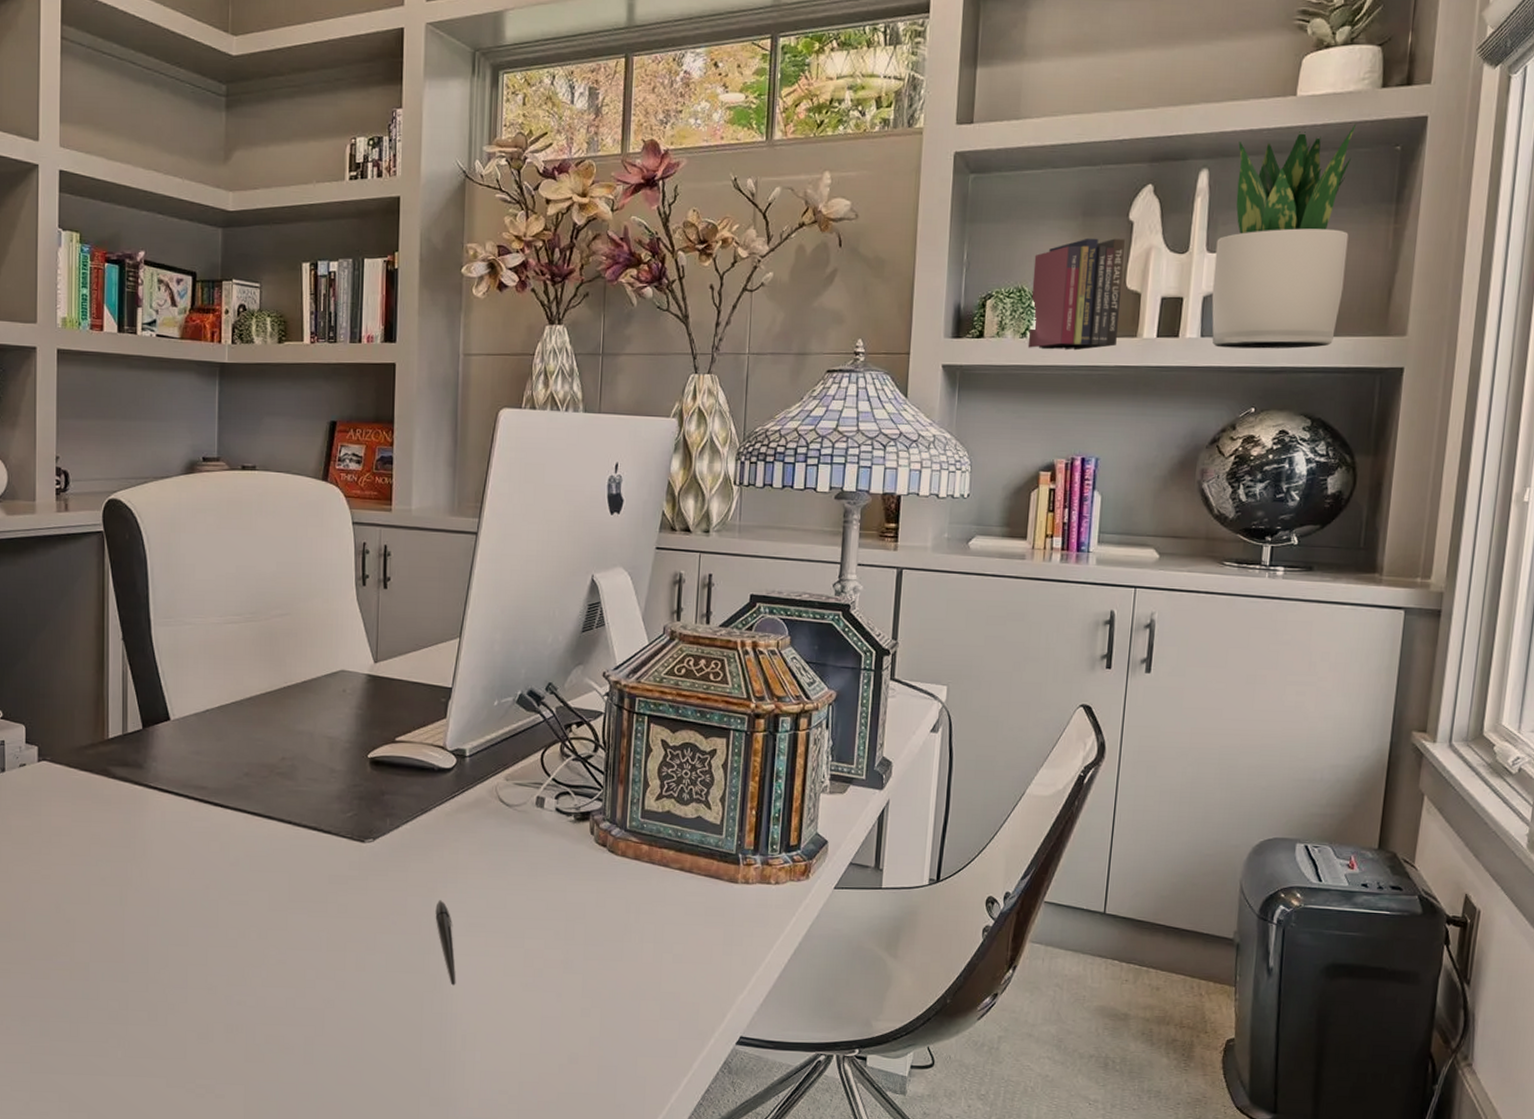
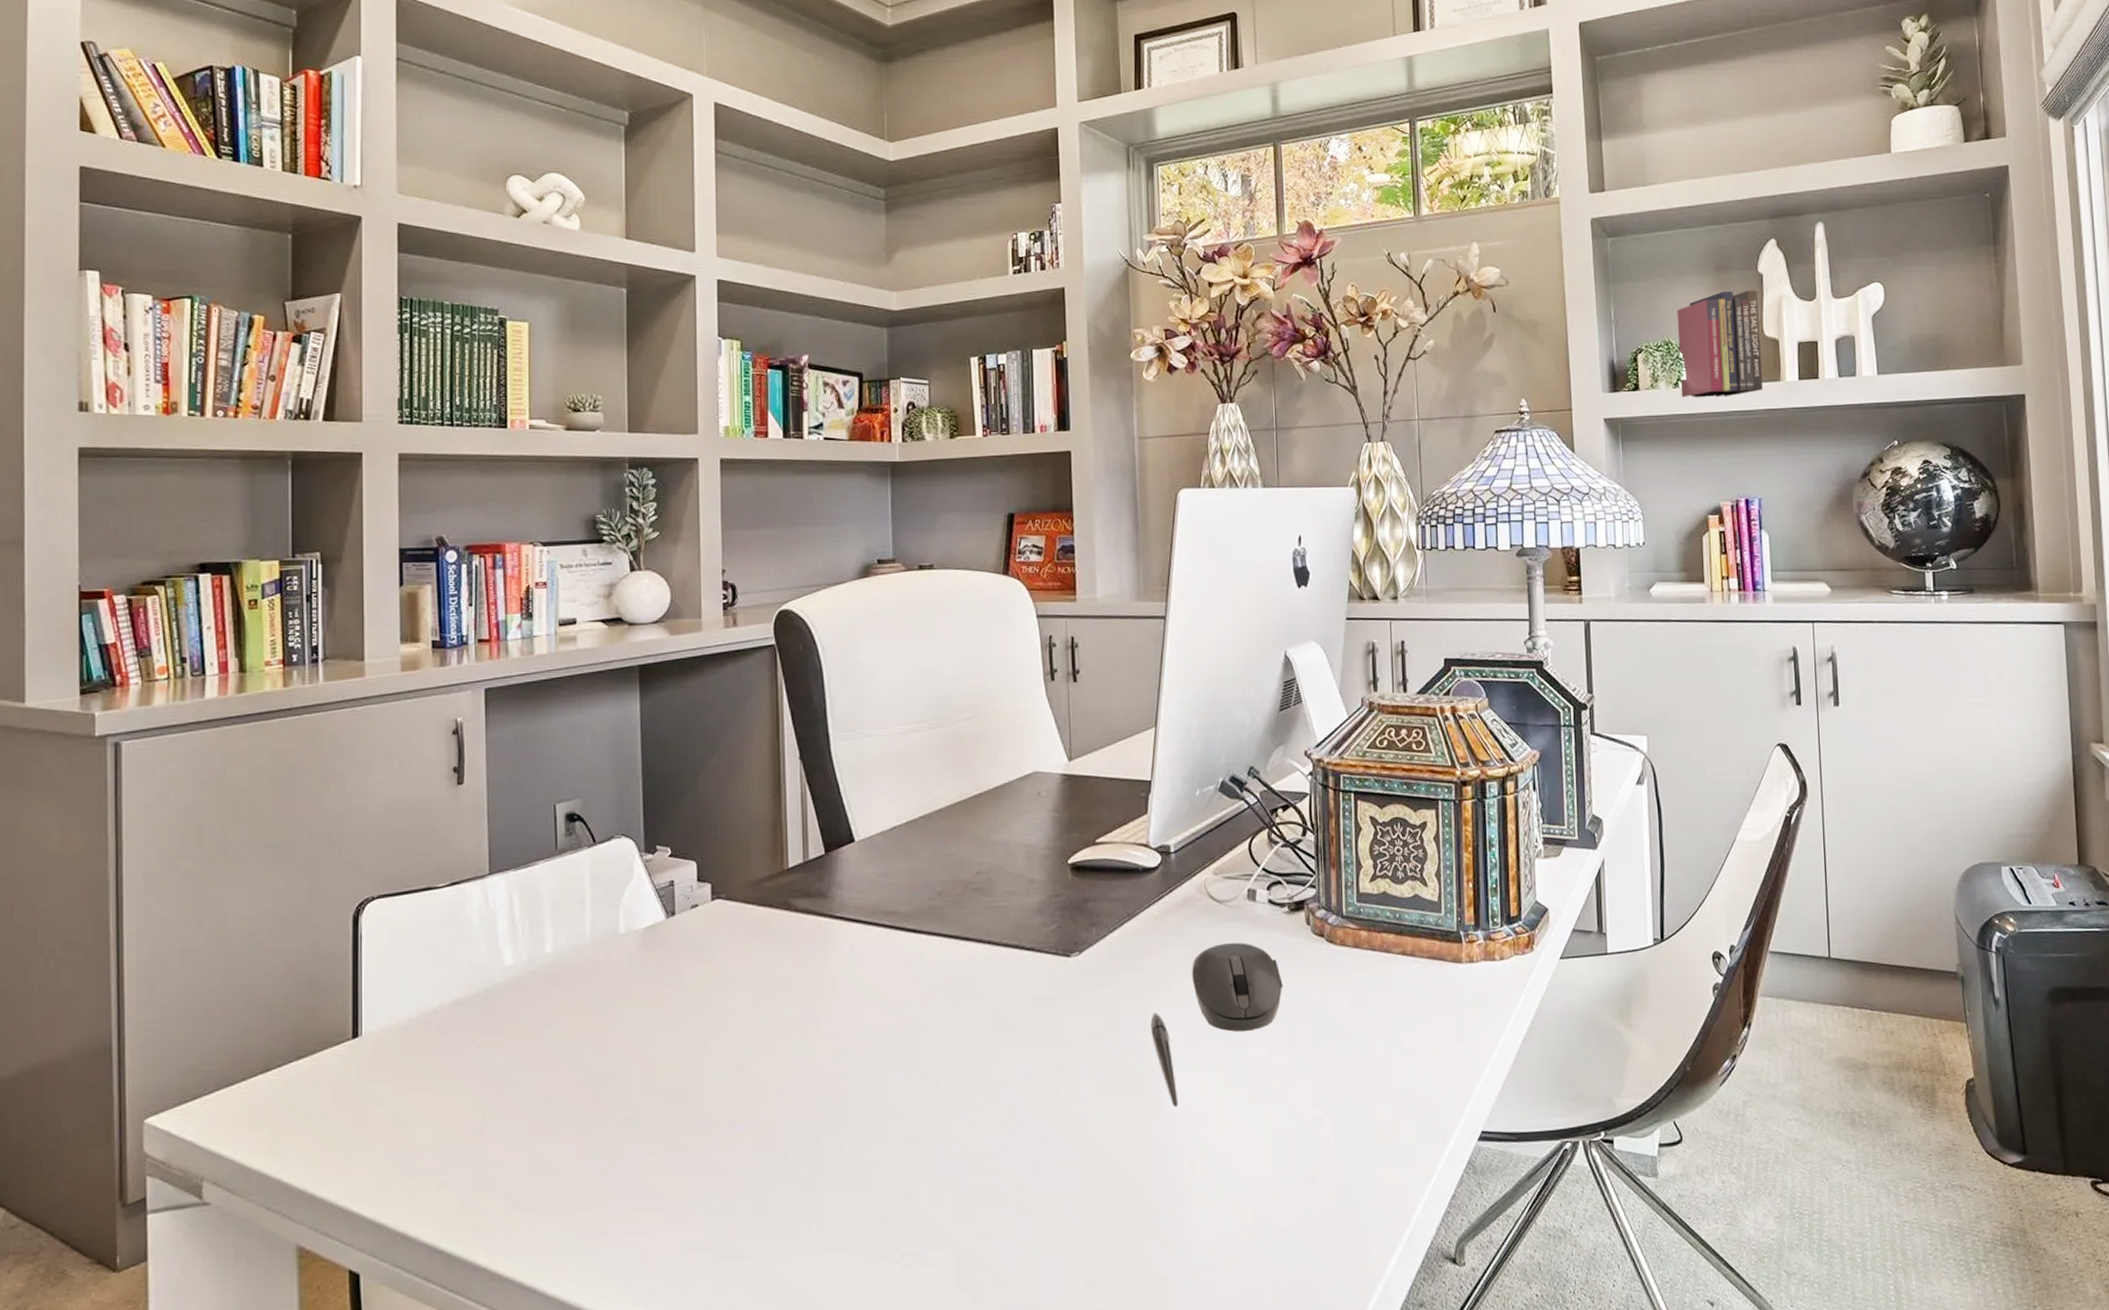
computer mouse: none [476,843,563,925] -> present [1191,942,1283,1032]
planter: present [1211,124,1357,349] -> none [1840,175,1960,386]

